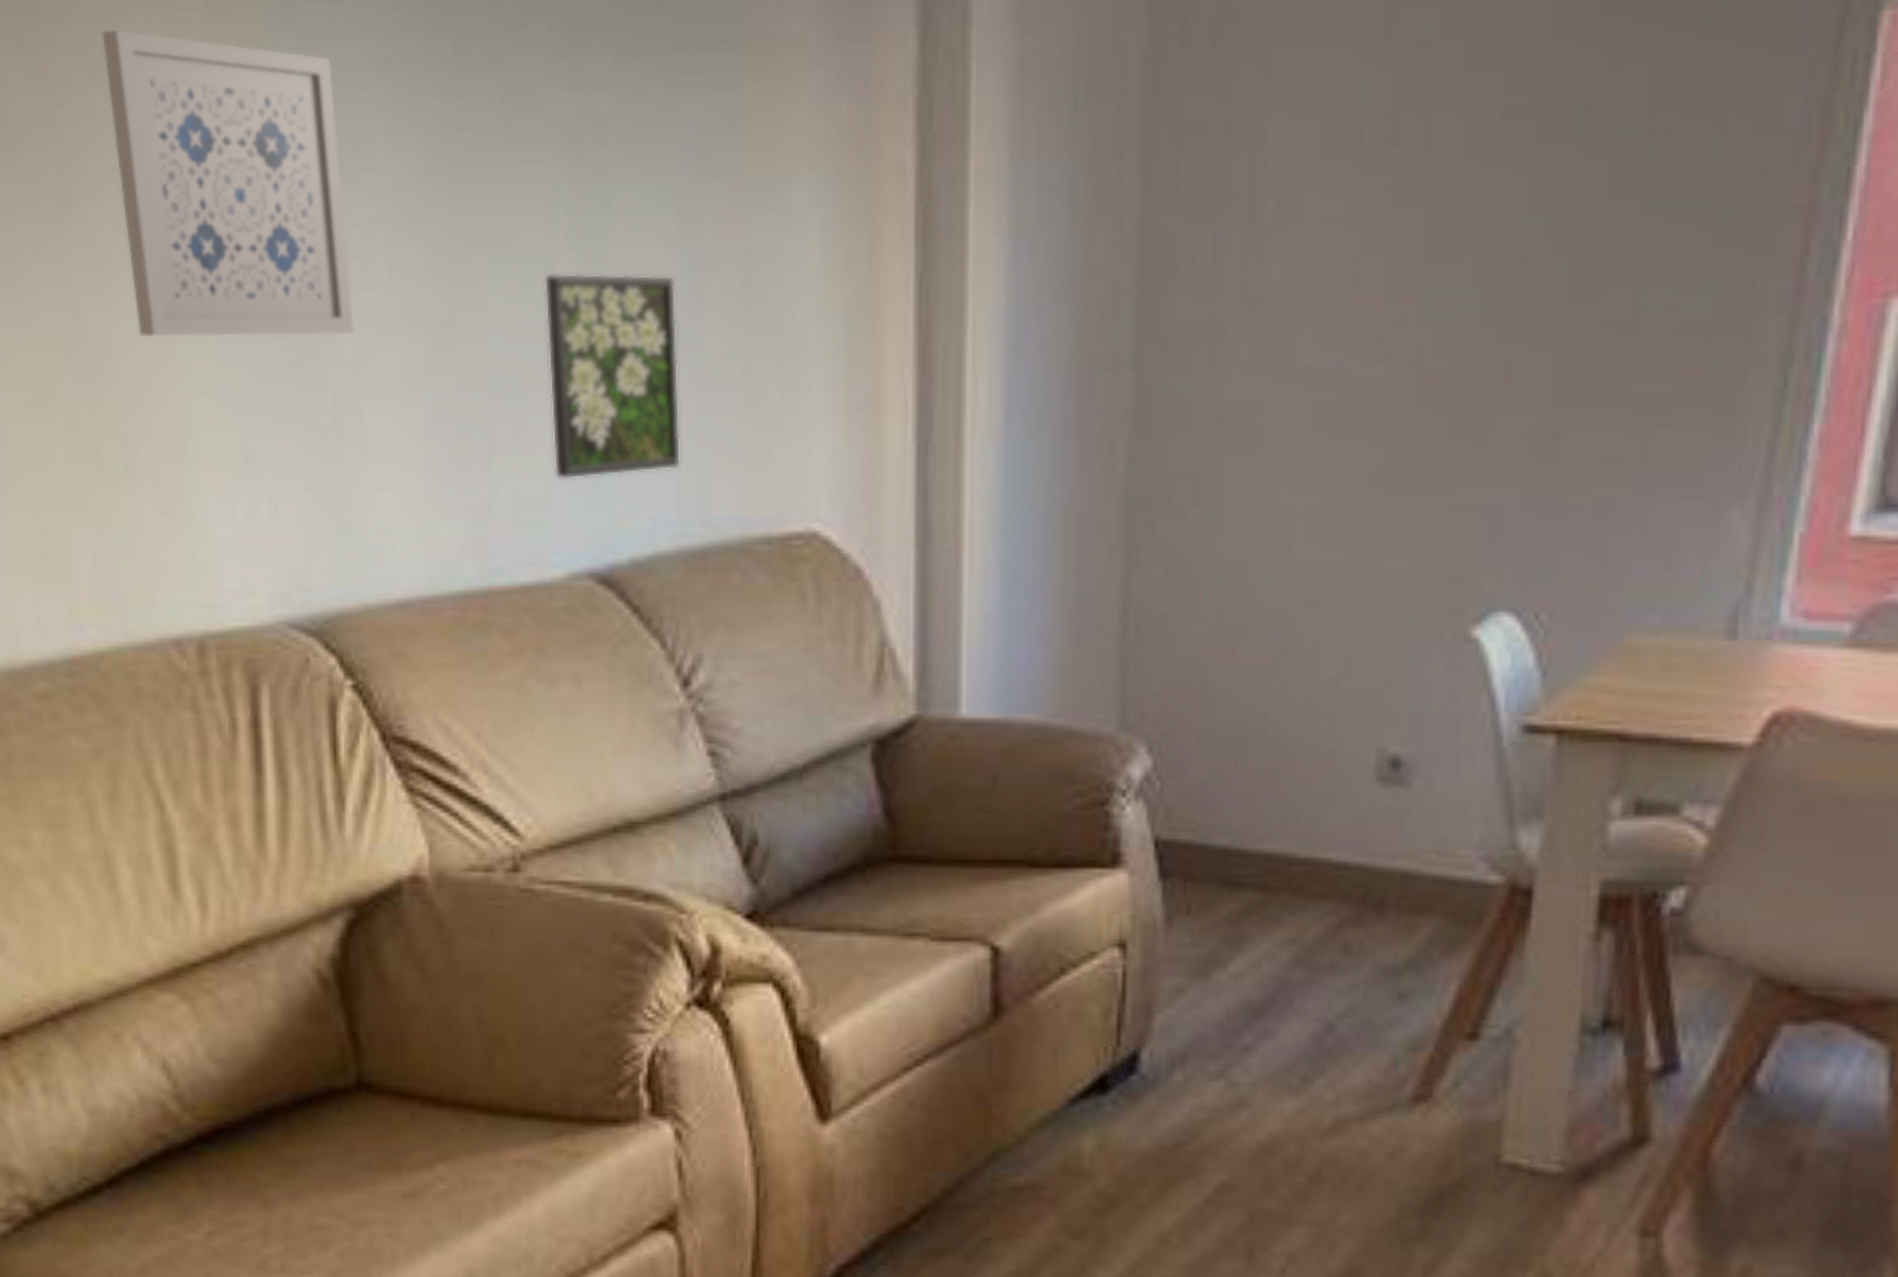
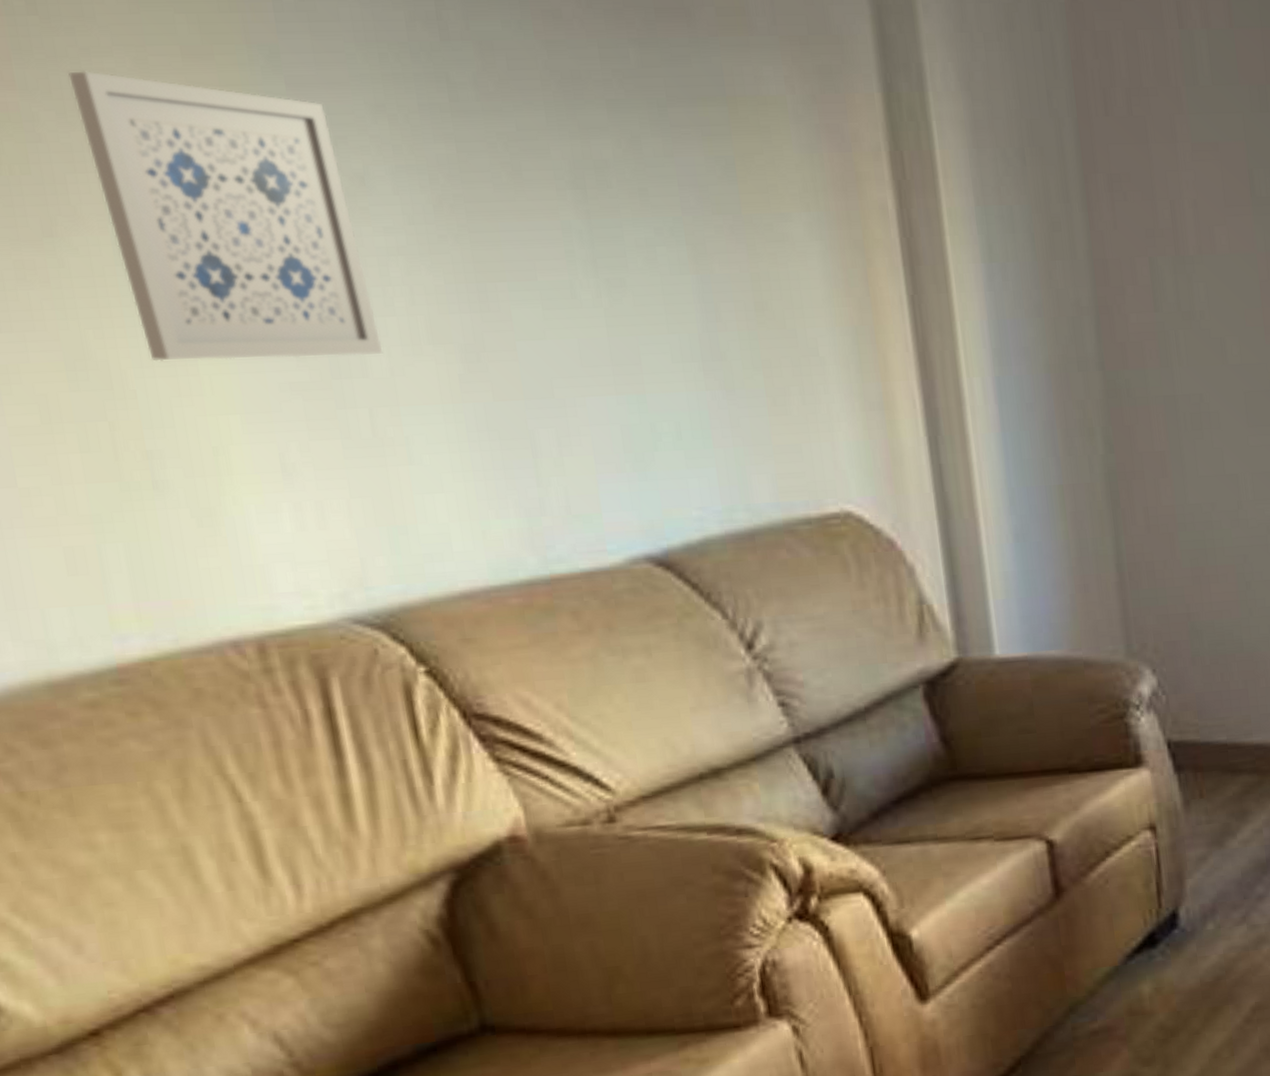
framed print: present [544,273,681,480] -> none [567,297,720,478]

